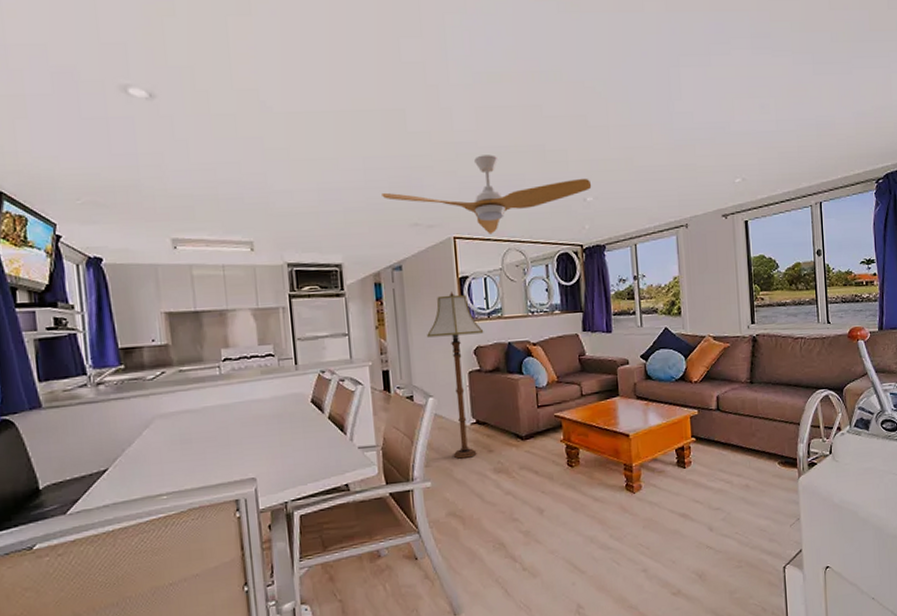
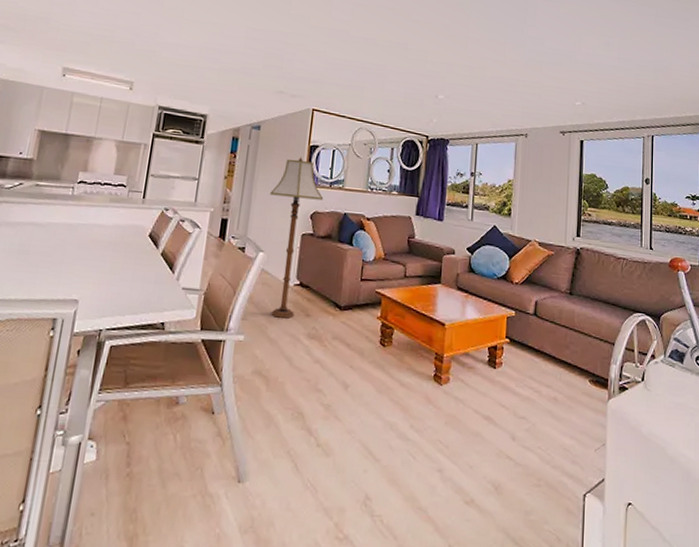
electric fan: present [382,155,592,234] -> none [256,43,445,112]

